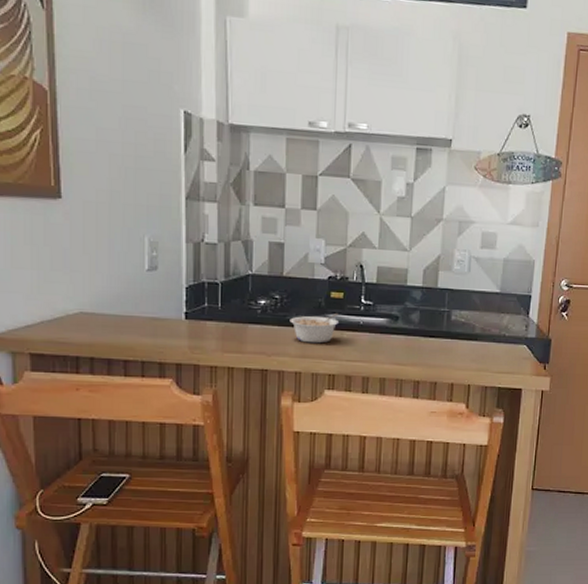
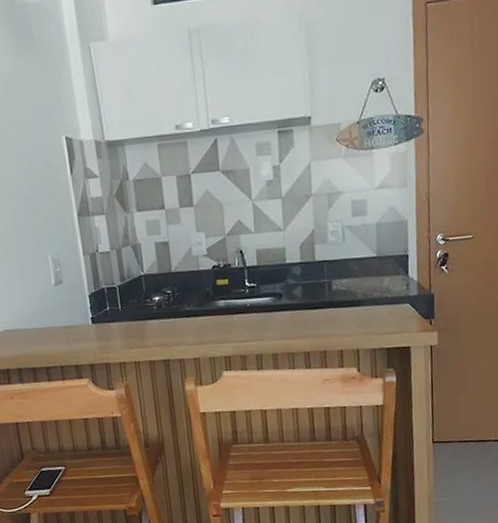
legume: present [289,312,340,344] -> none [183,298,228,330]

